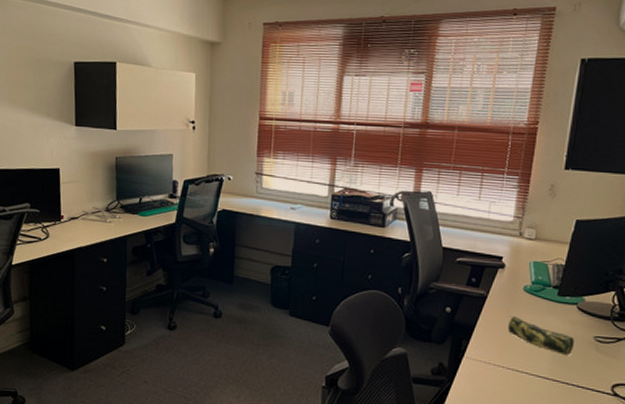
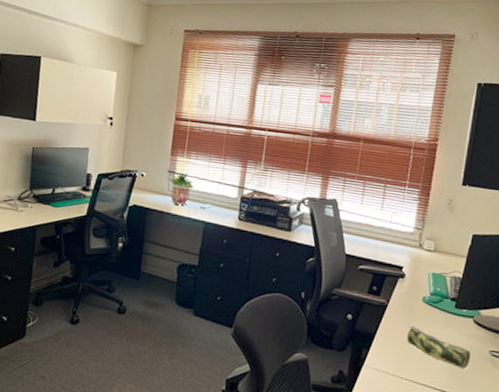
potted plant: none [257,173,283,207] -> present [169,172,194,205]

